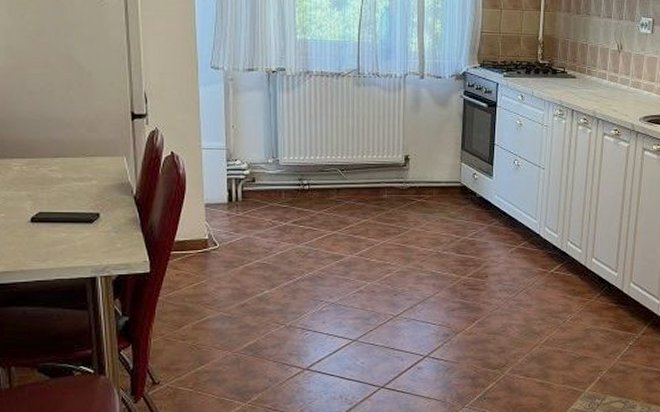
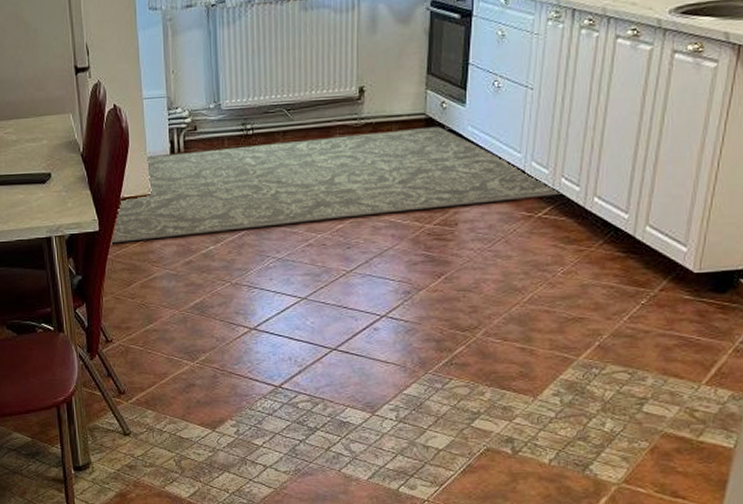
rug: none [161,193,568,286] -> present [110,126,561,244]

